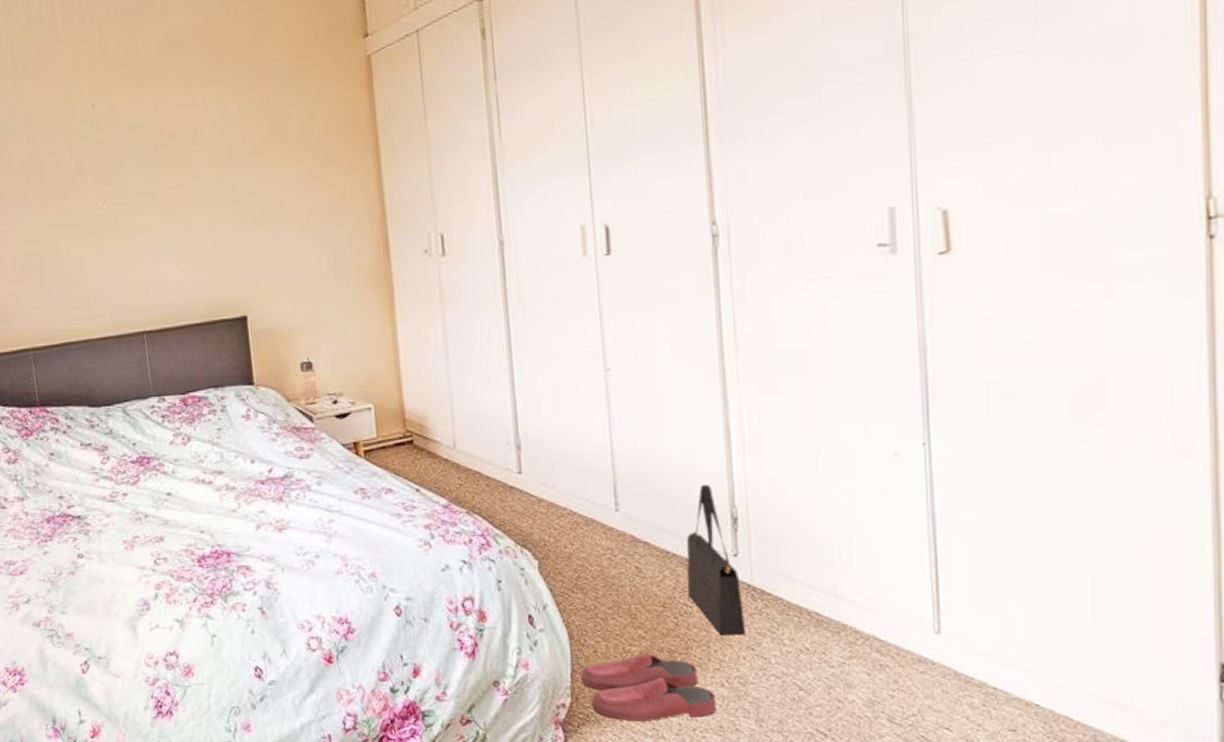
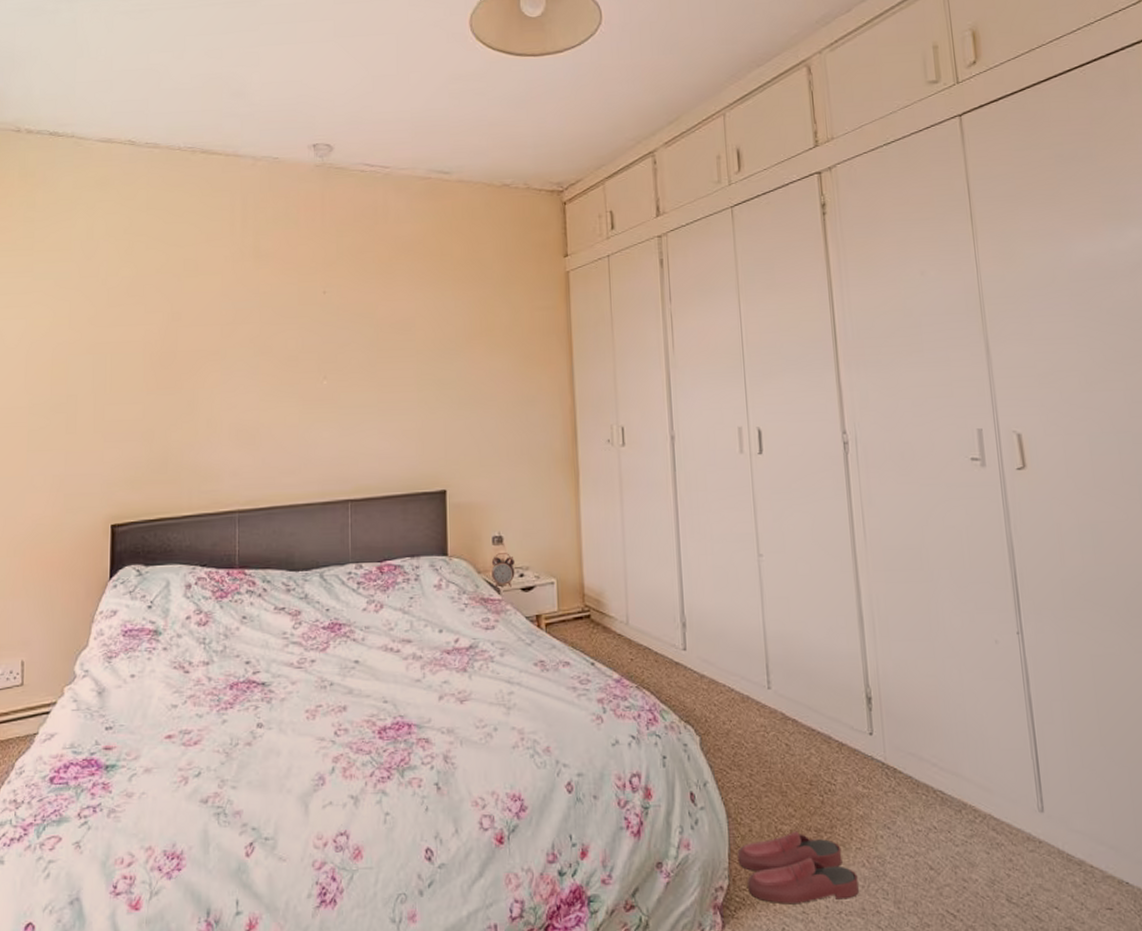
alarm clock: none [301,379,328,414] -> present [491,553,515,586]
tote bag: present [686,485,745,635] -> none [829,665,882,814]

